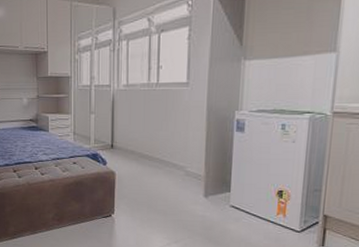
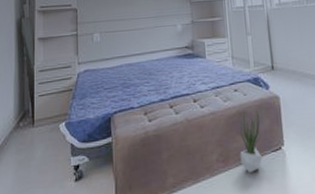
potted plant: none [73,182,95,232] -> present [239,110,263,173]

